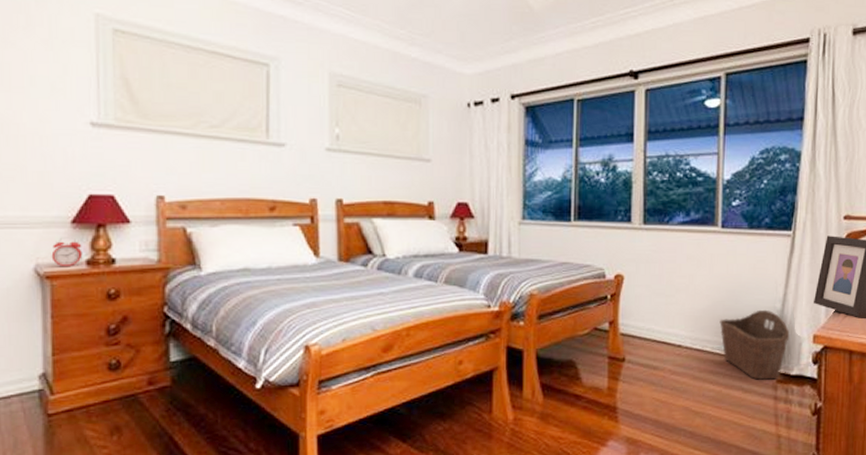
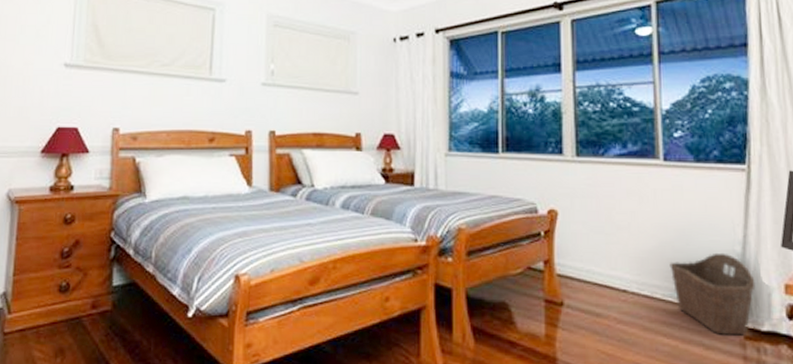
alarm clock: present [51,237,83,267] -> none [22,165,48,193]

